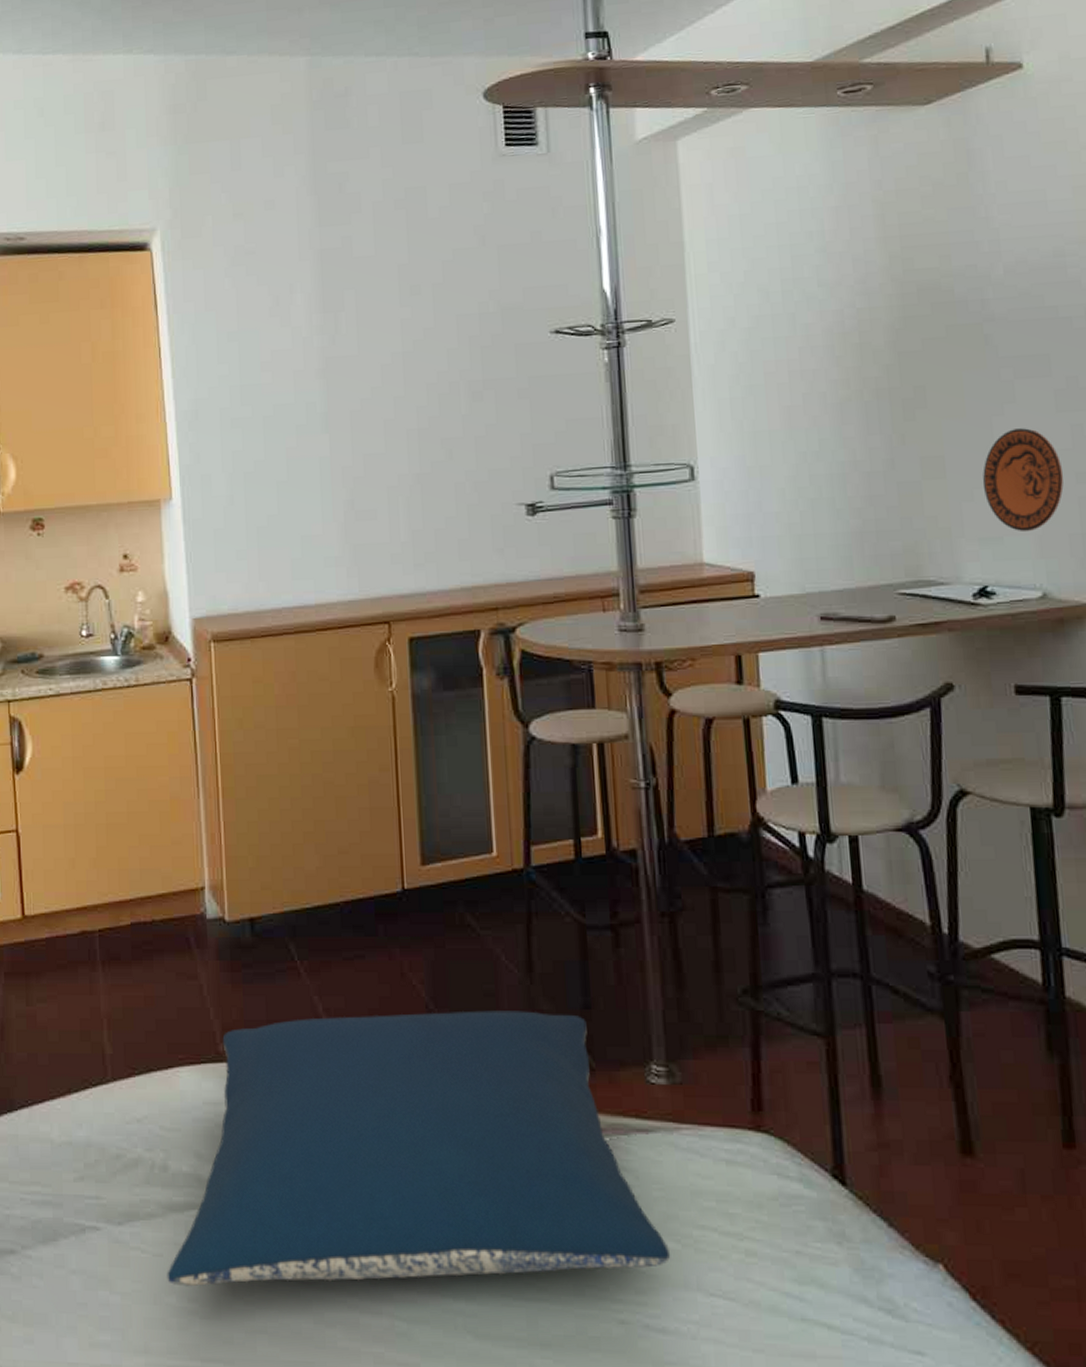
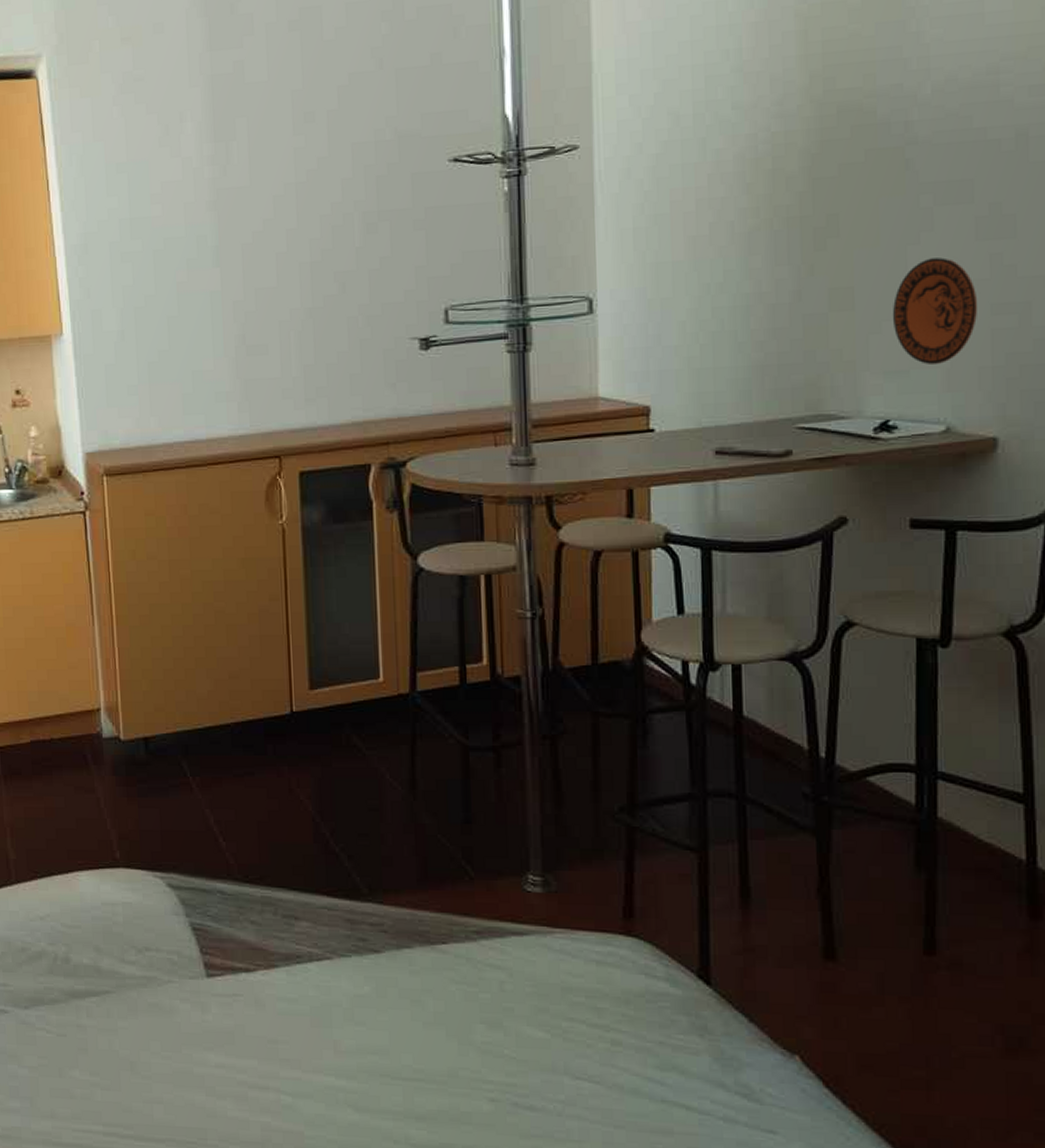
pillow: present [167,1010,671,1287] -> none [70,824,541,1063]

